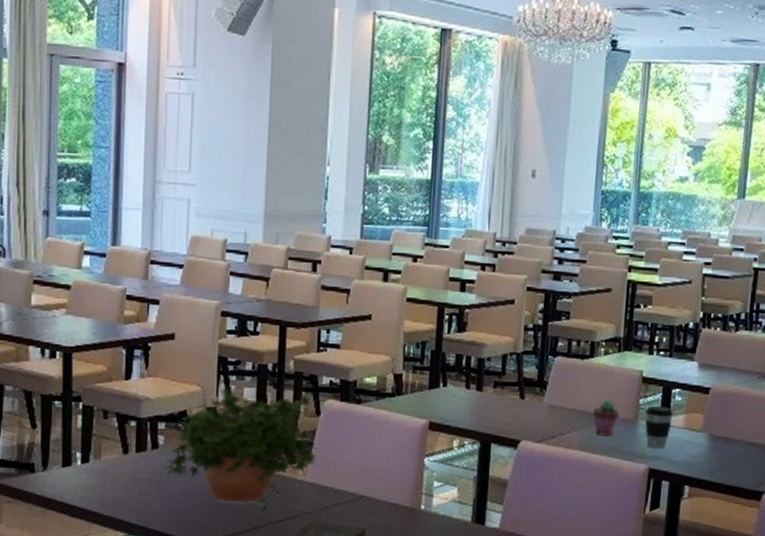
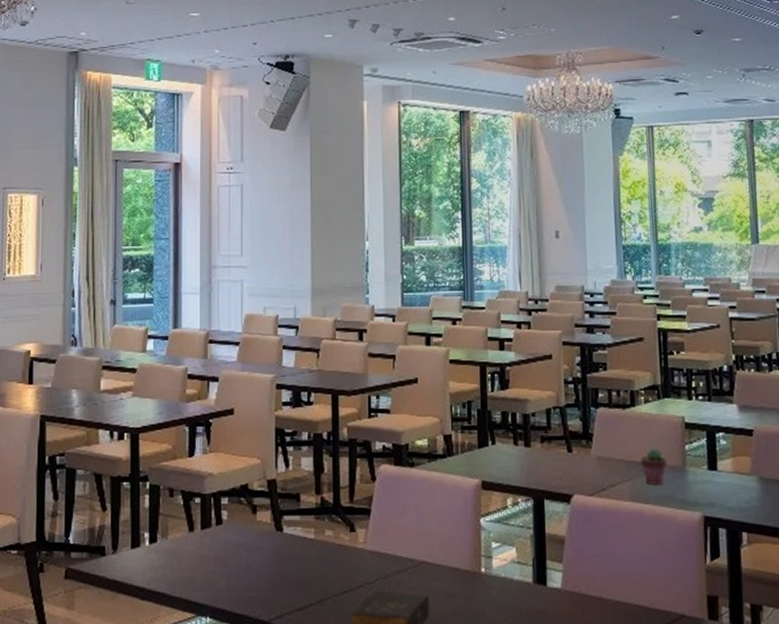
potted plant: present [162,386,320,515] -> none [227,457,378,587]
coffee cup: present [644,405,674,449] -> none [692,451,721,495]

